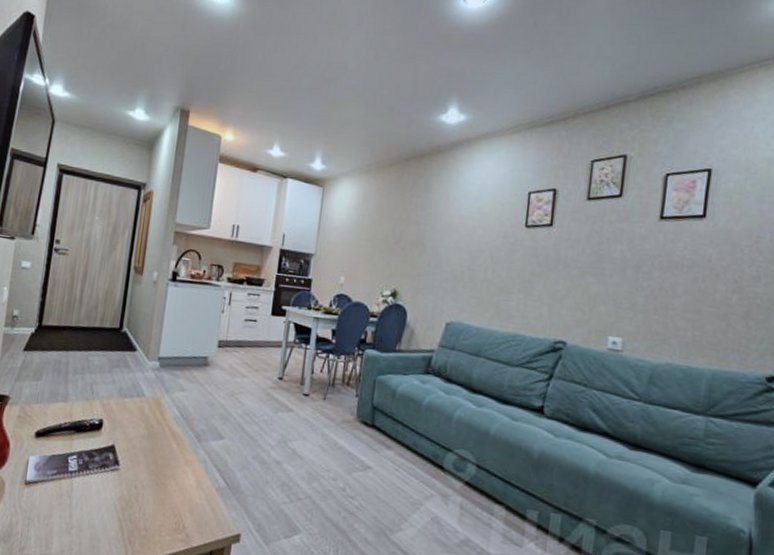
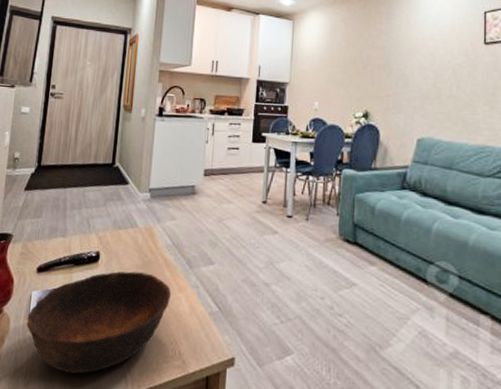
bowl: none [22,441,178,542] -> present [26,271,172,374]

